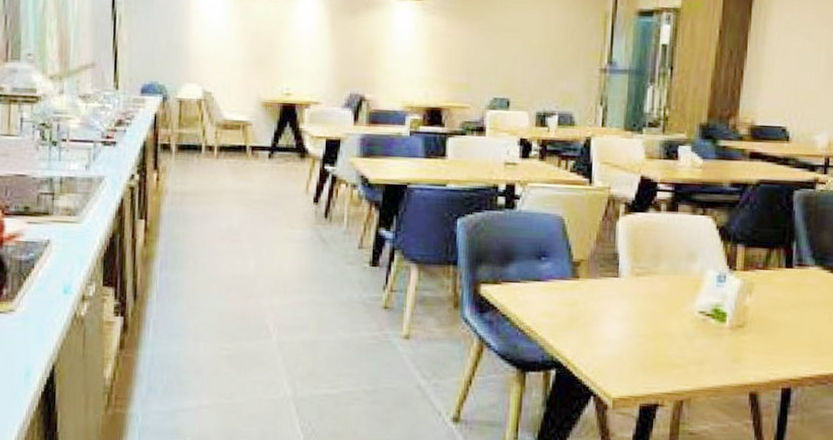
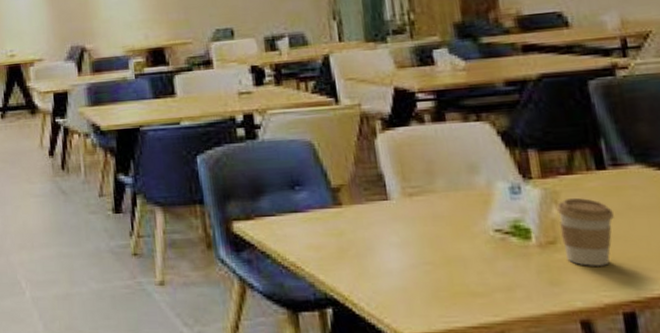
coffee cup: none [749,289,791,349] -> present [556,197,614,266]

